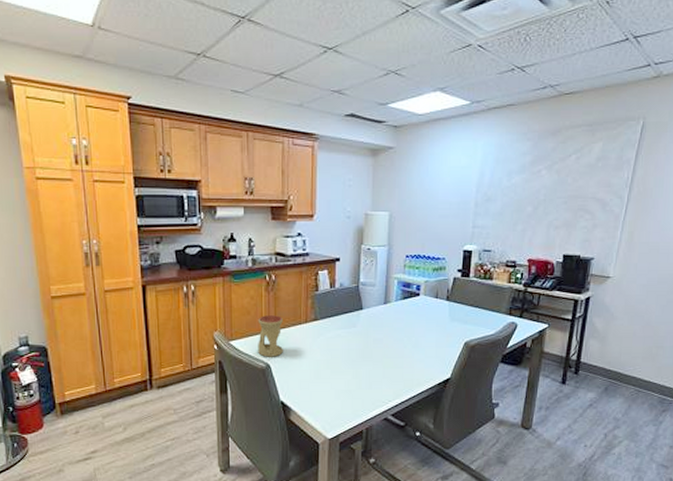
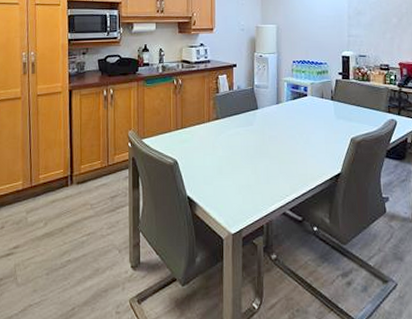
oil burner: present [258,315,283,357] -> none [167,115,189,154]

